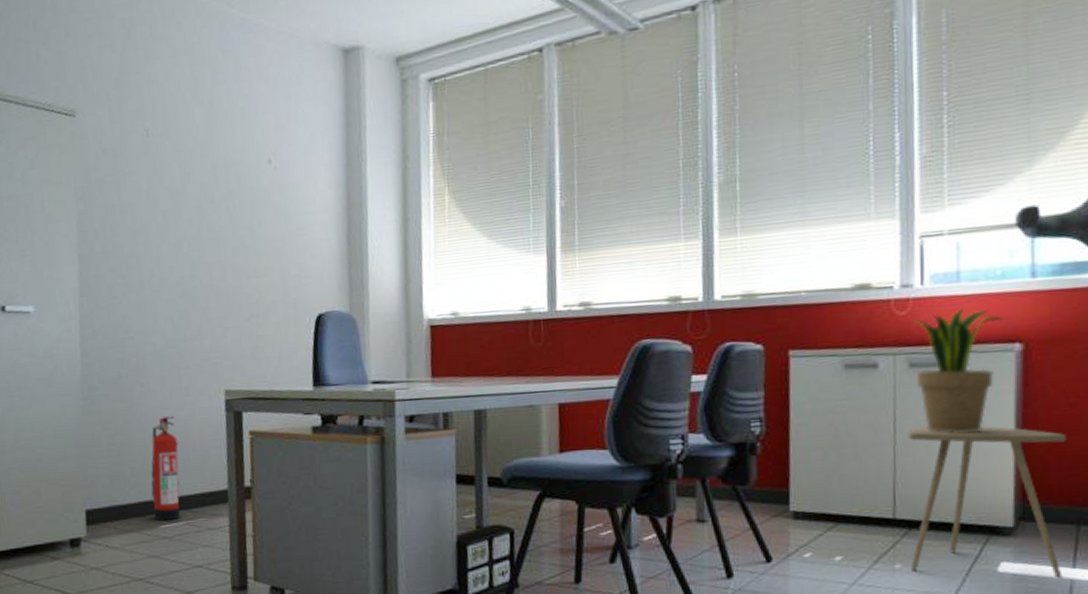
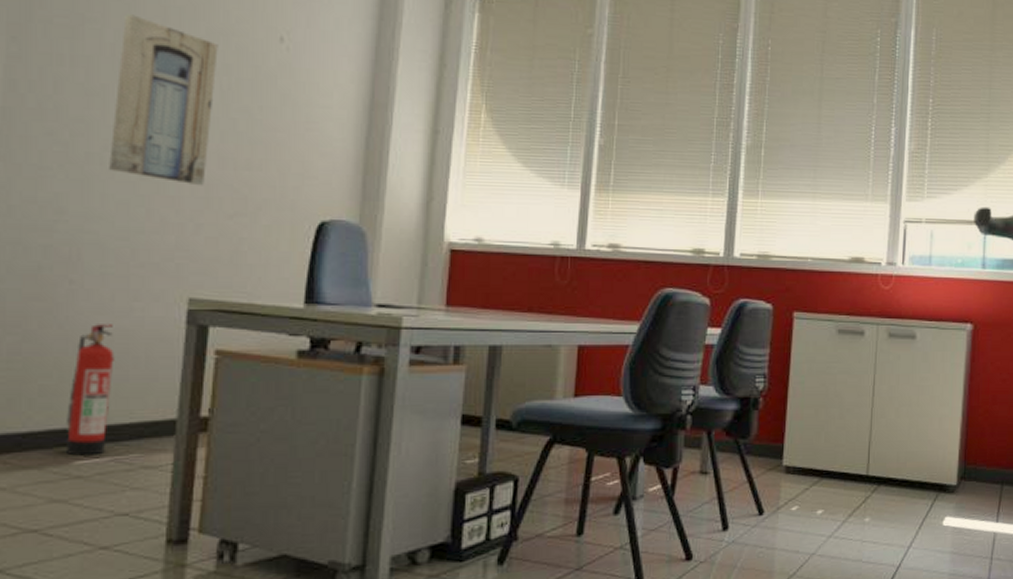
wall art: none [152,163,226,297] -> present [109,14,218,186]
side table: present [906,426,1067,579] -> none [876,392,999,532]
potted plant: present [910,308,1004,433] -> none [892,288,961,400]

